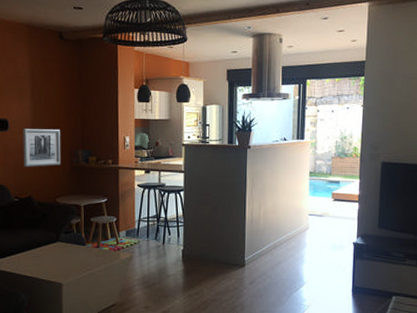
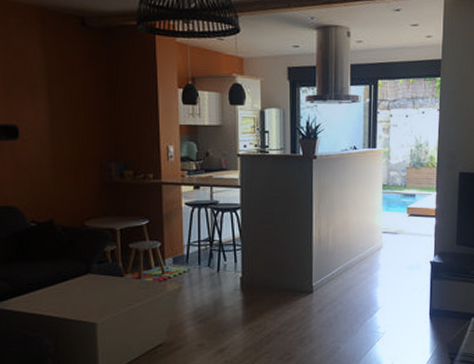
wall art: present [23,129,61,167] -> none [38,137,89,184]

